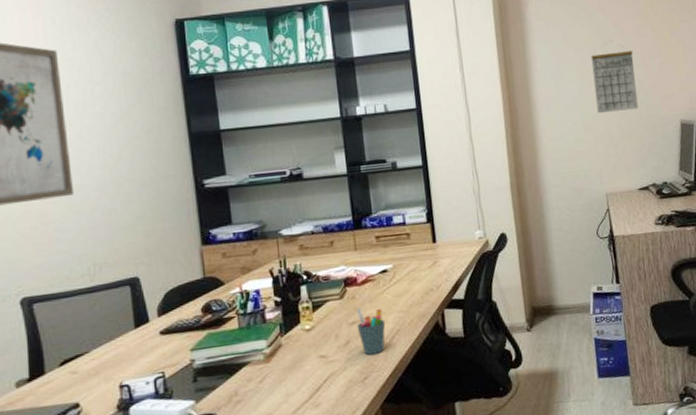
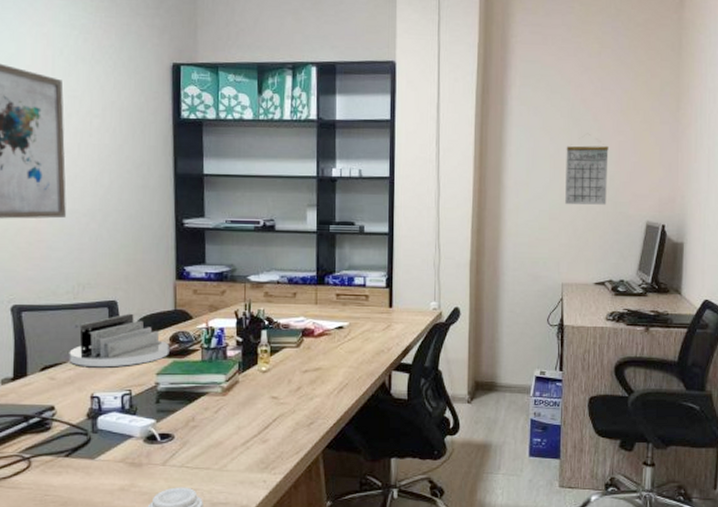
desk organizer: none [90,288,203,354] -> present [69,313,170,368]
pen holder: present [357,308,386,355] -> none [309,358,336,402]

